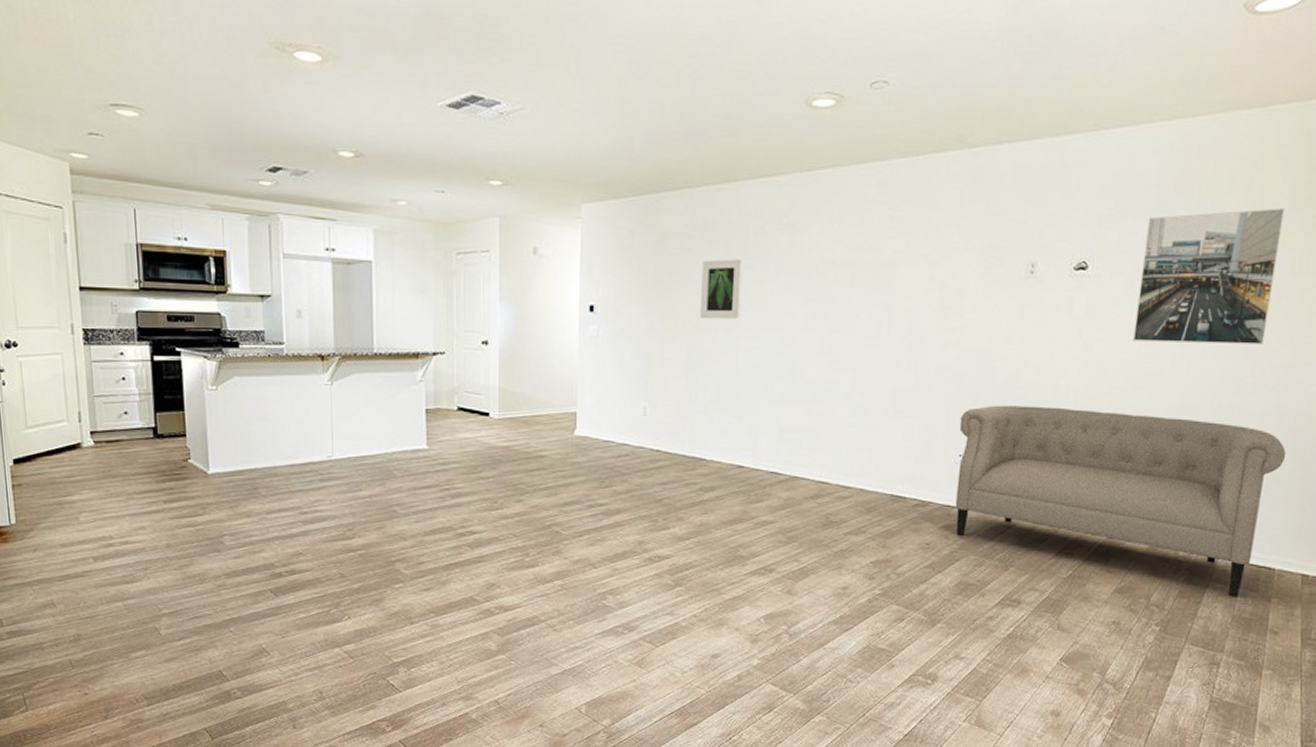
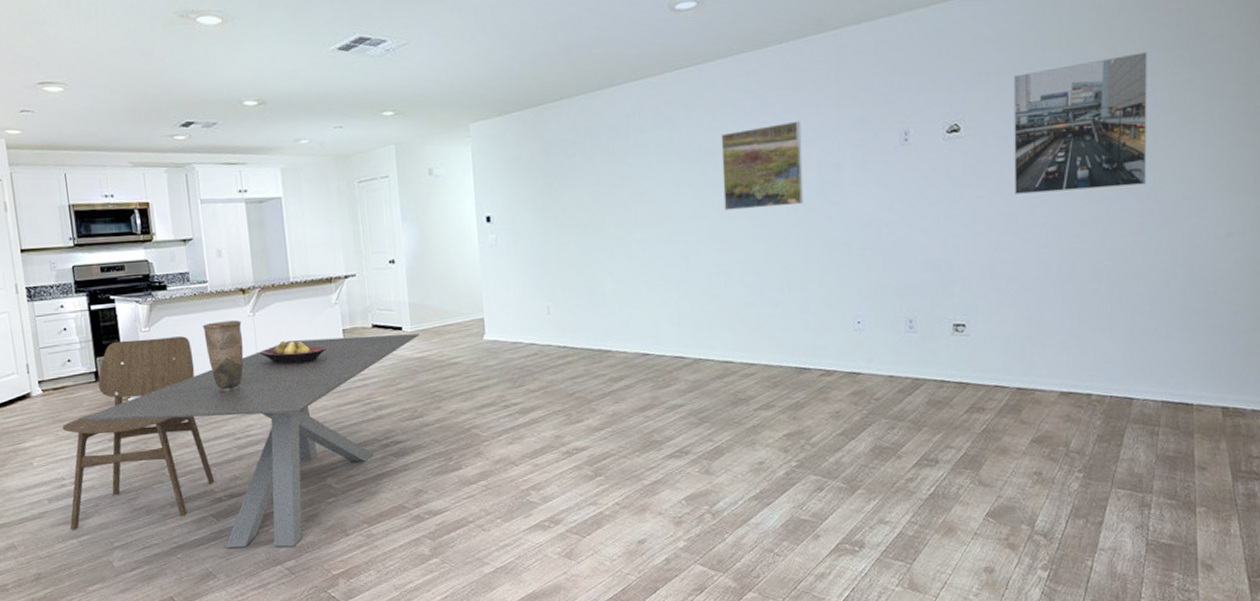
dining chair: none [113,397,276,592] -> present [62,336,215,530]
dining table: none [134,416,507,630] -> present [80,334,419,549]
vase: none [274,387,318,463] -> present [202,320,244,393]
fruit bowl: none [334,415,408,441] -> present [259,340,327,364]
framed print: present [700,259,743,320] -> none [588,158,630,218]
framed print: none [838,239,928,328] -> present [721,120,804,211]
sofa: present [955,405,1286,596] -> none [854,264,1187,435]

